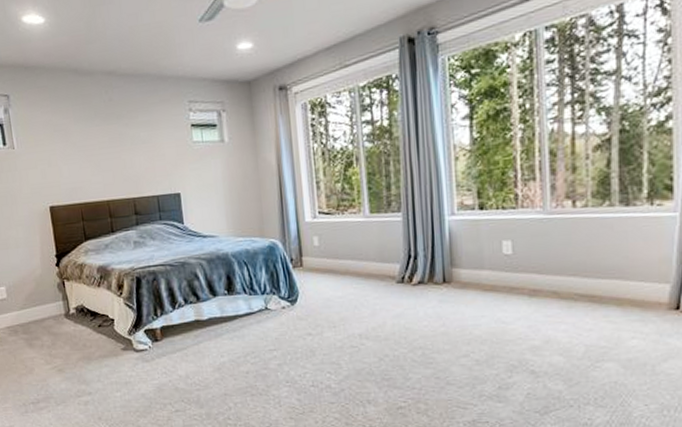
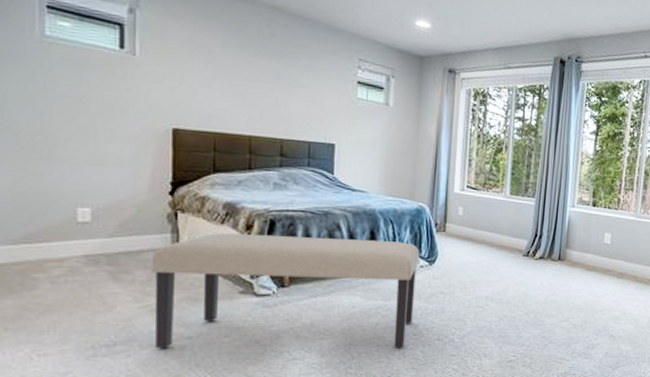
bench: none [52,283,283,405] -> present [150,233,420,349]

